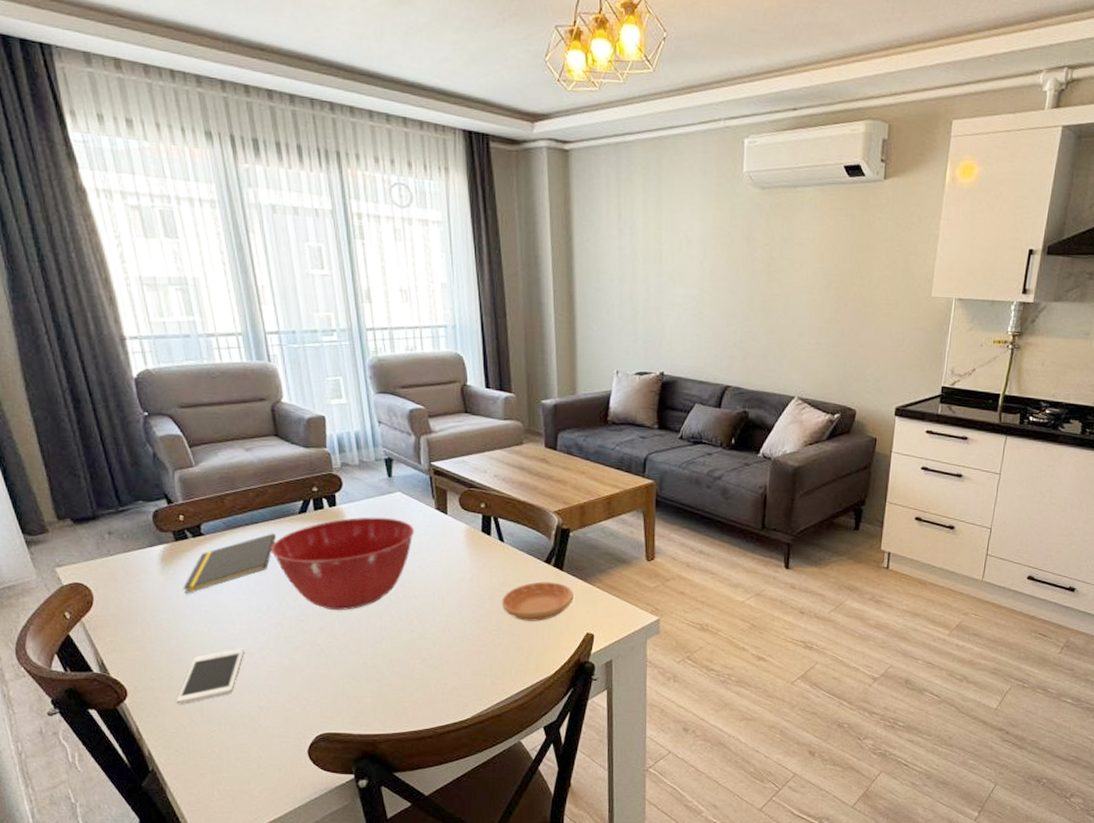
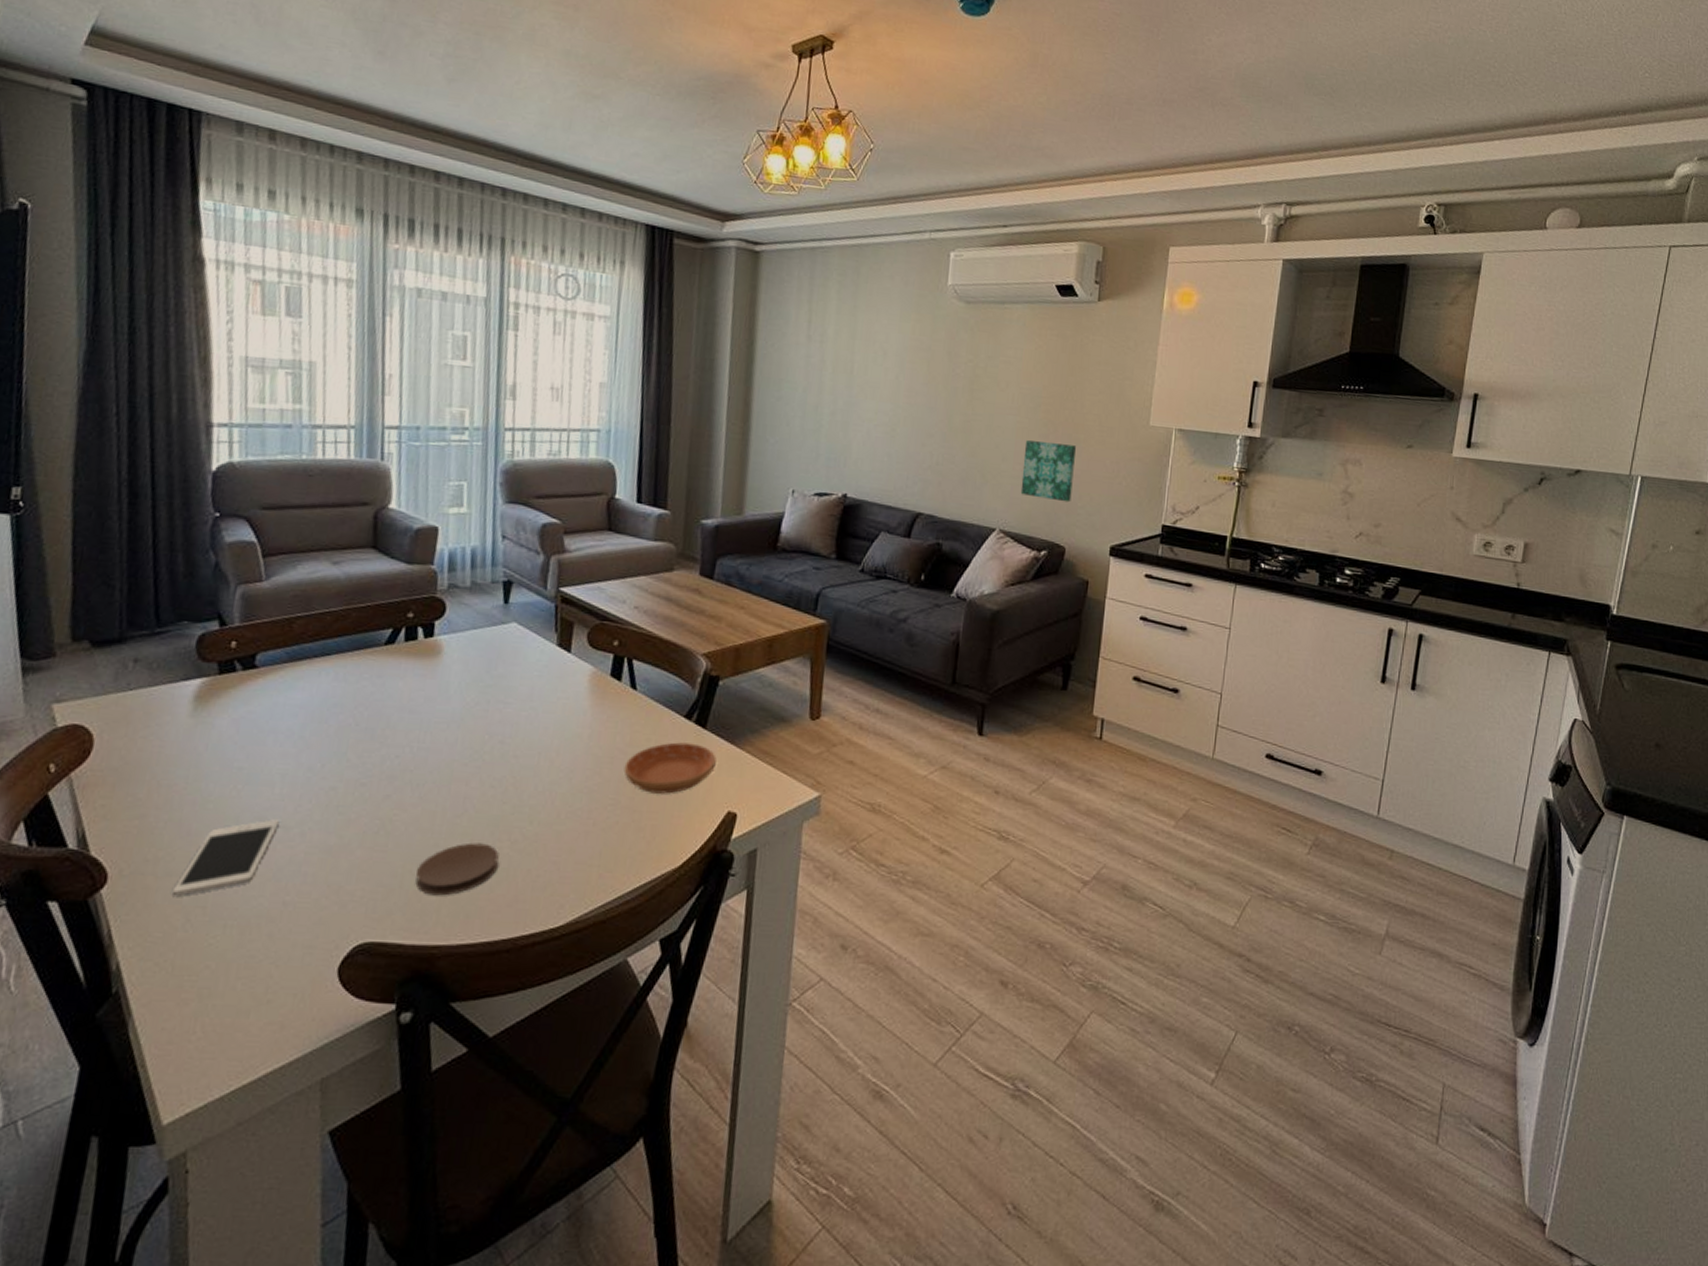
notepad: present [183,533,277,594] -> none [215,668,351,744]
mixing bowl: present [271,517,415,610] -> none [339,652,528,772]
coaster: none [354,661,415,700] -> present [415,842,499,896]
wall art: none [815,316,864,371] -> present [1020,440,1076,503]

